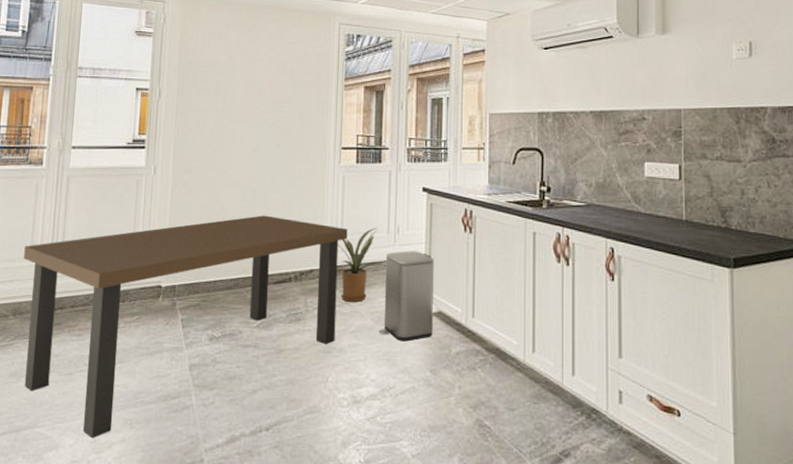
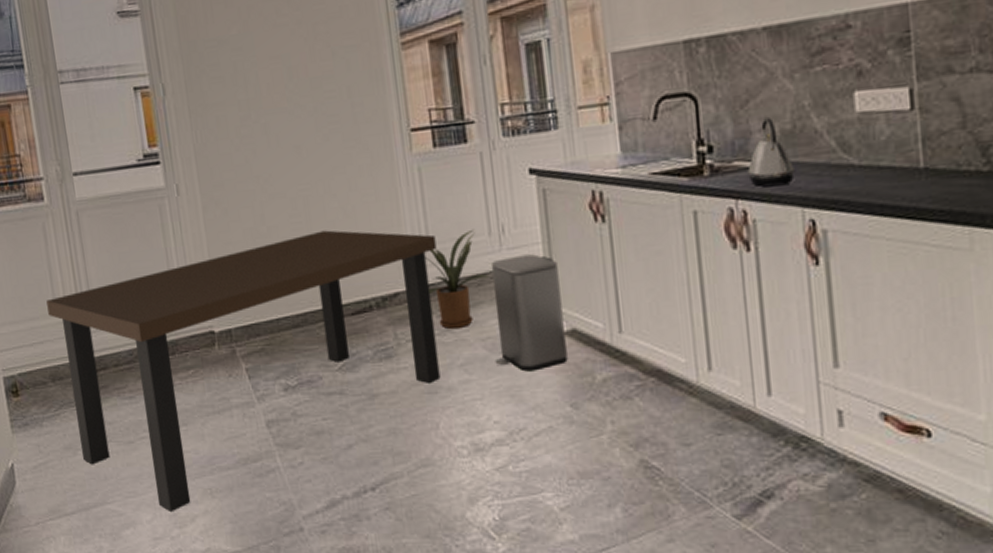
kettle: none [572,171,603,221] -> present [747,116,795,187]

